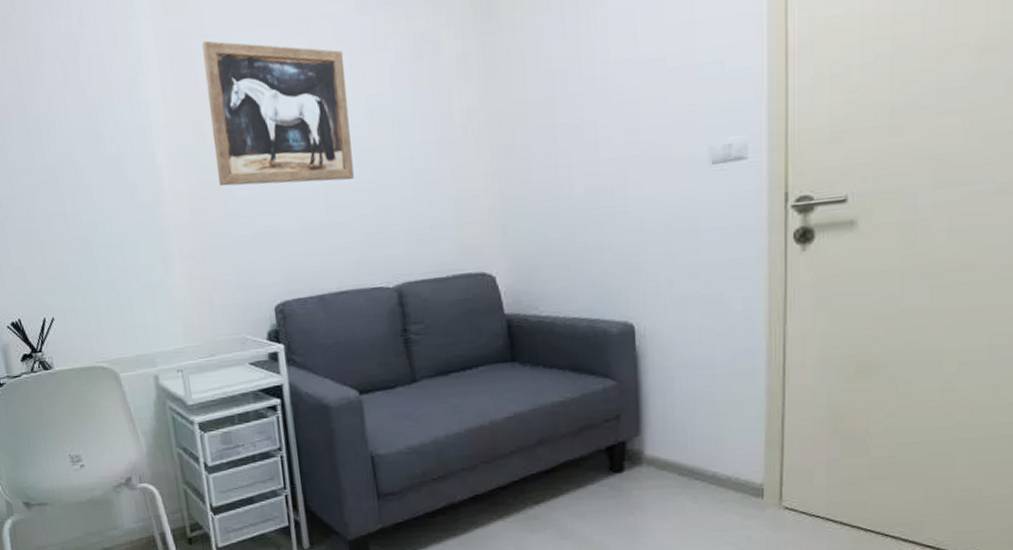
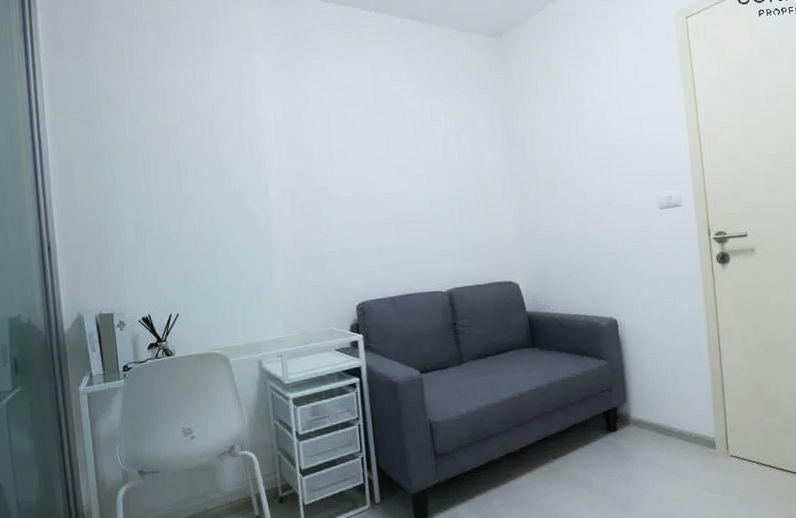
wall art: present [202,40,354,186] -> none [308,112,417,215]

